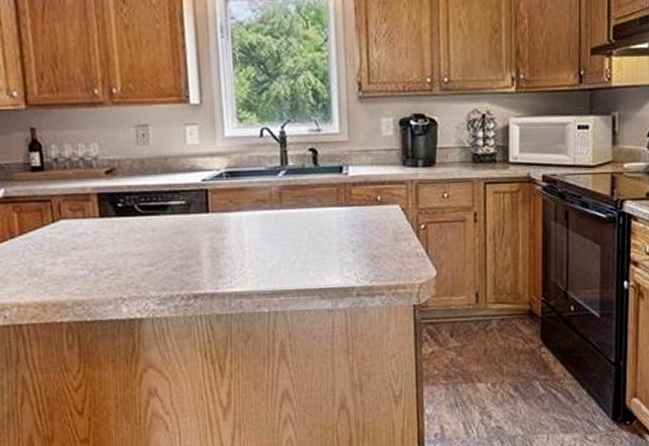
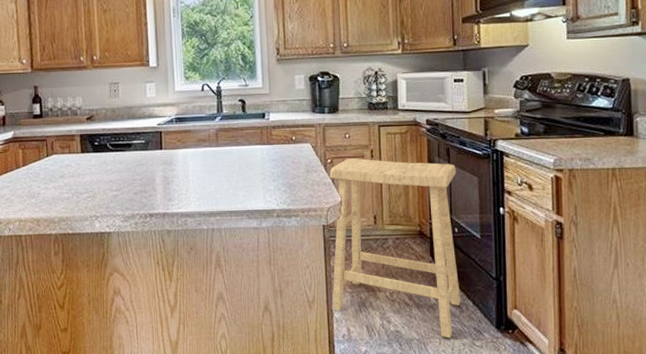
stool: none [422,223,575,434] -> present [329,158,461,339]

